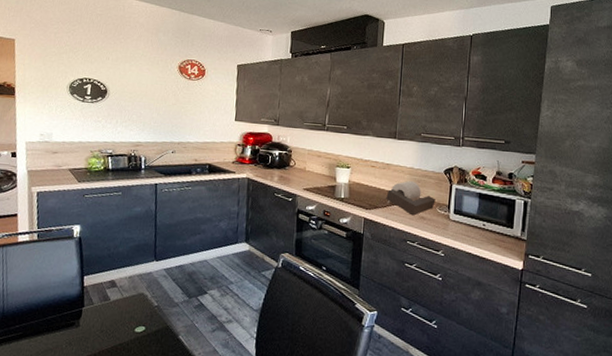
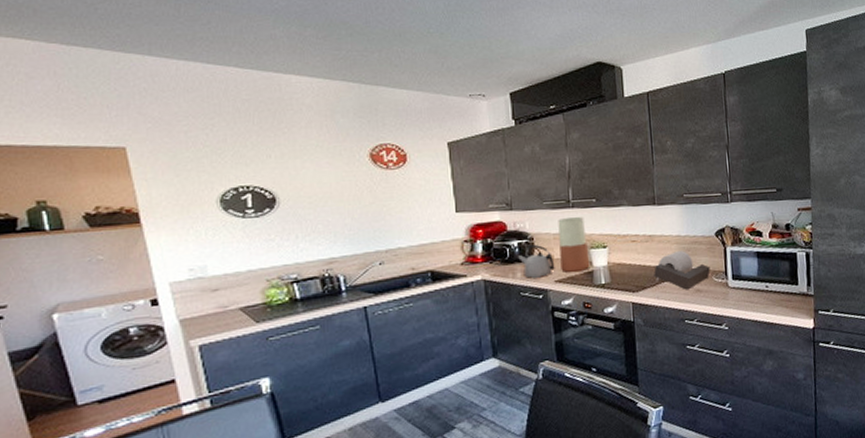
kettle: none [277,155,306,184] -> present [518,244,555,278]
vase: none [310,138,335,184] -> present [558,217,590,272]

